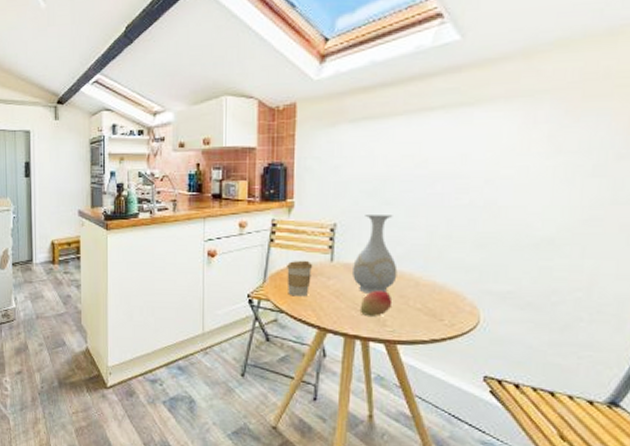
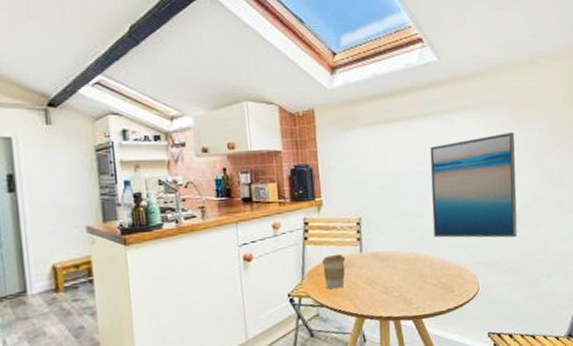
vase: present [353,215,398,293] -> none [379,206,416,277]
fruit: present [359,290,393,317] -> none [389,273,415,298]
wall art: none [424,129,565,267] -> present [430,131,518,238]

